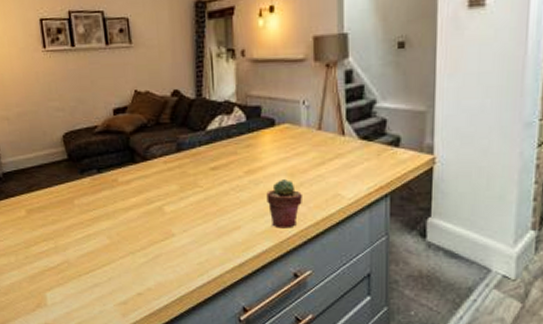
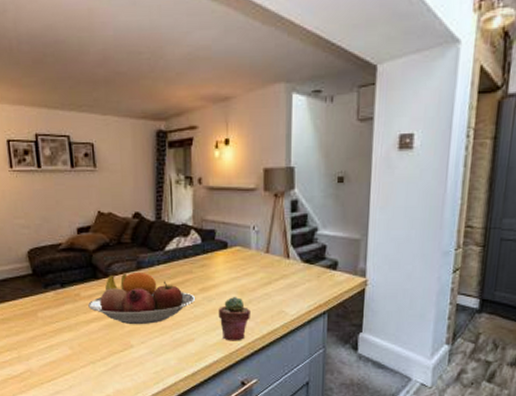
fruit bowl: none [126,154,242,212] -> present [88,271,196,325]

